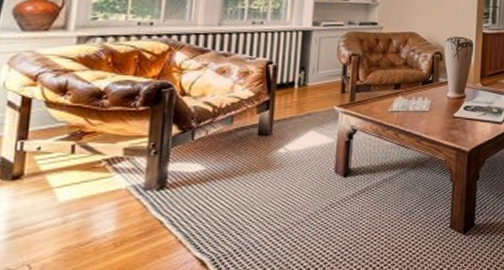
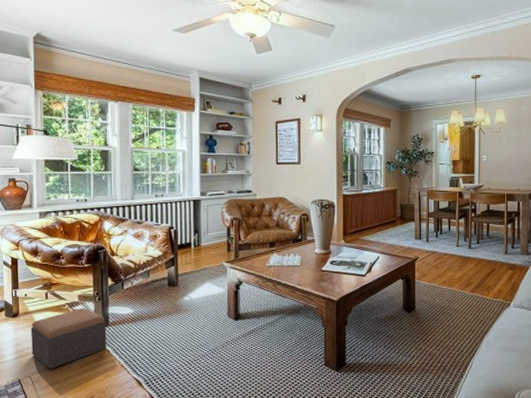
footstool: none [36,164,163,252] -> present [31,307,107,369]

